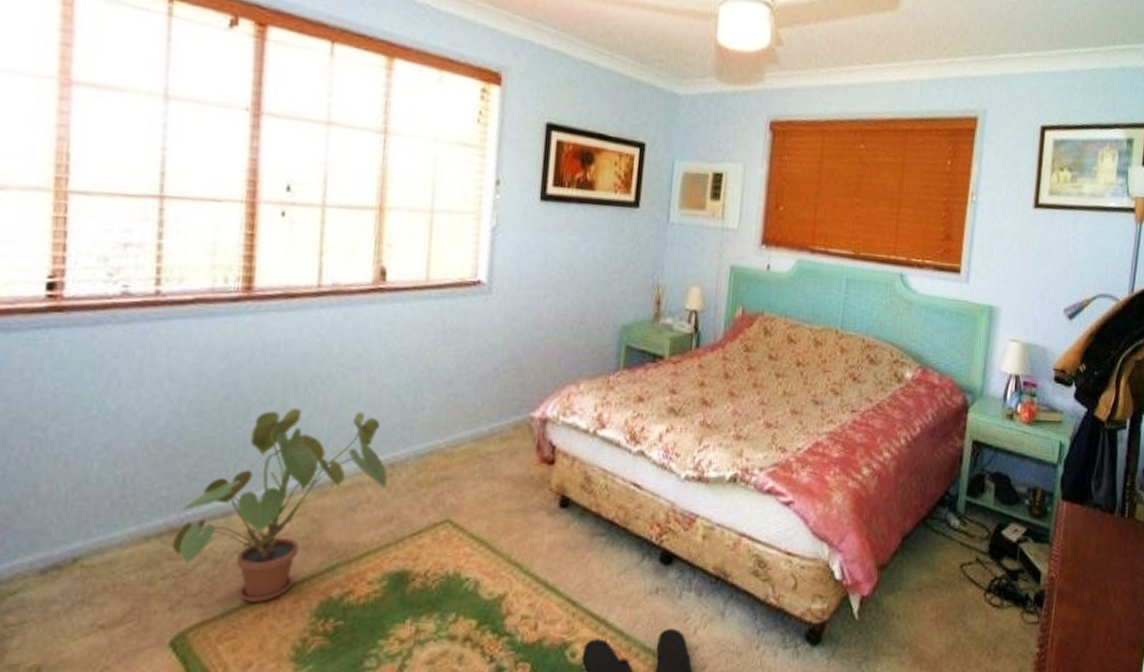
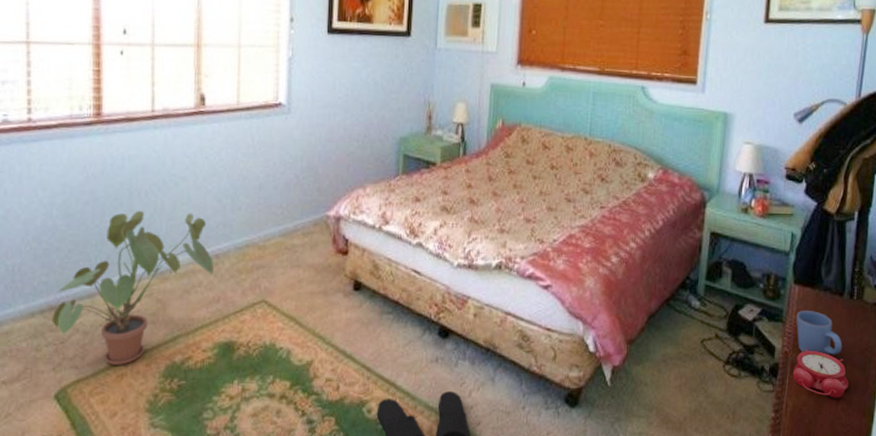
alarm clock: none [1059,573,1120,630] -> present [792,348,849,398]
mug: none [1063,530,1113,580] -> present [796,311,843,355]

